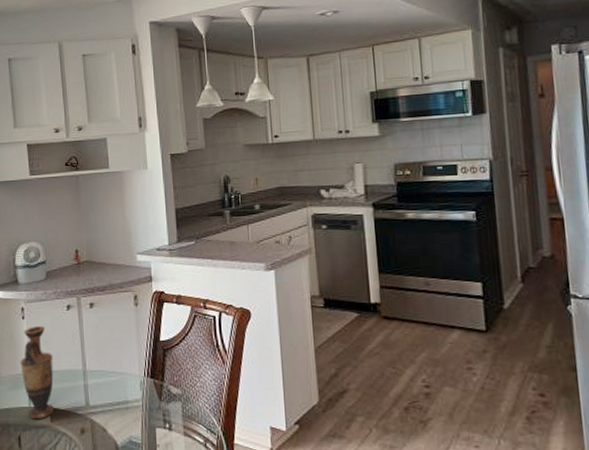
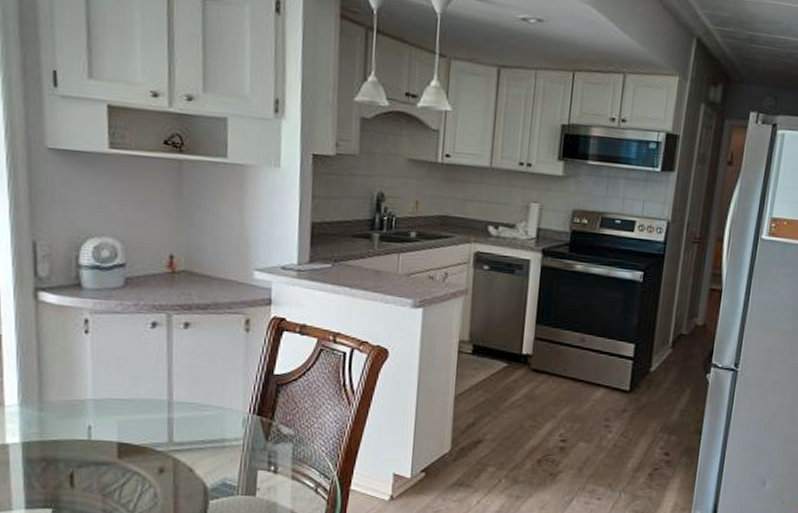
vase: present [20,325,54,420] -> none [79,343,127,455]

